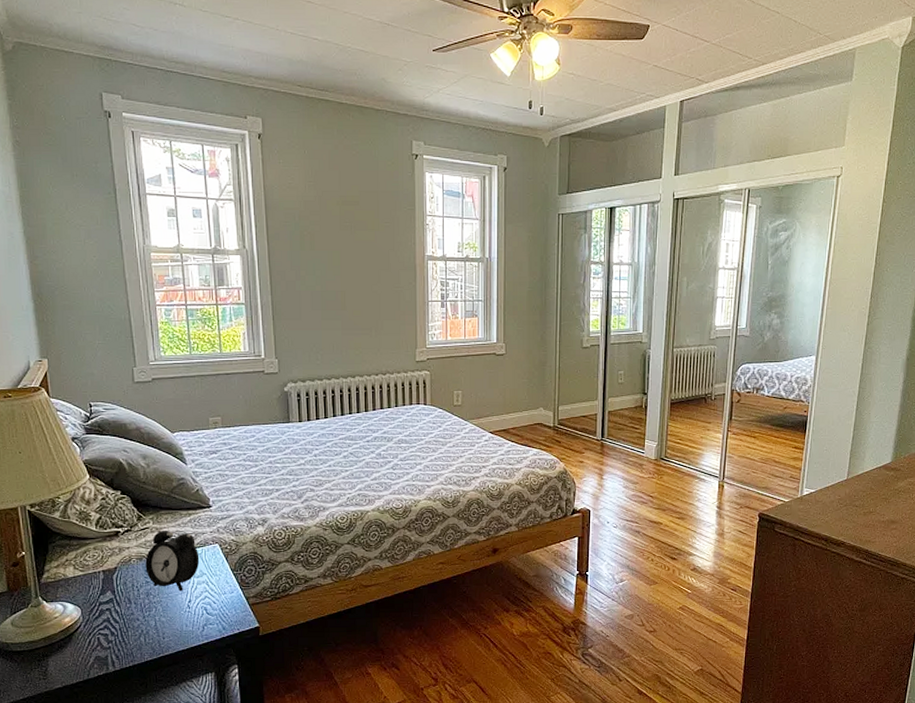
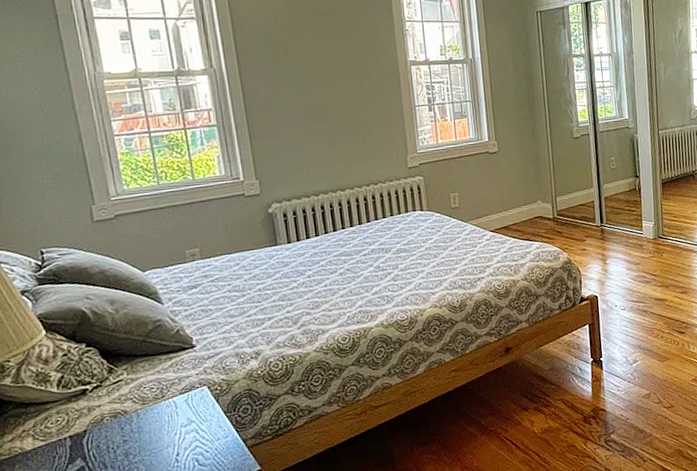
alarm clock: present [145,530,200,592] -> none [121,379,186,446]

